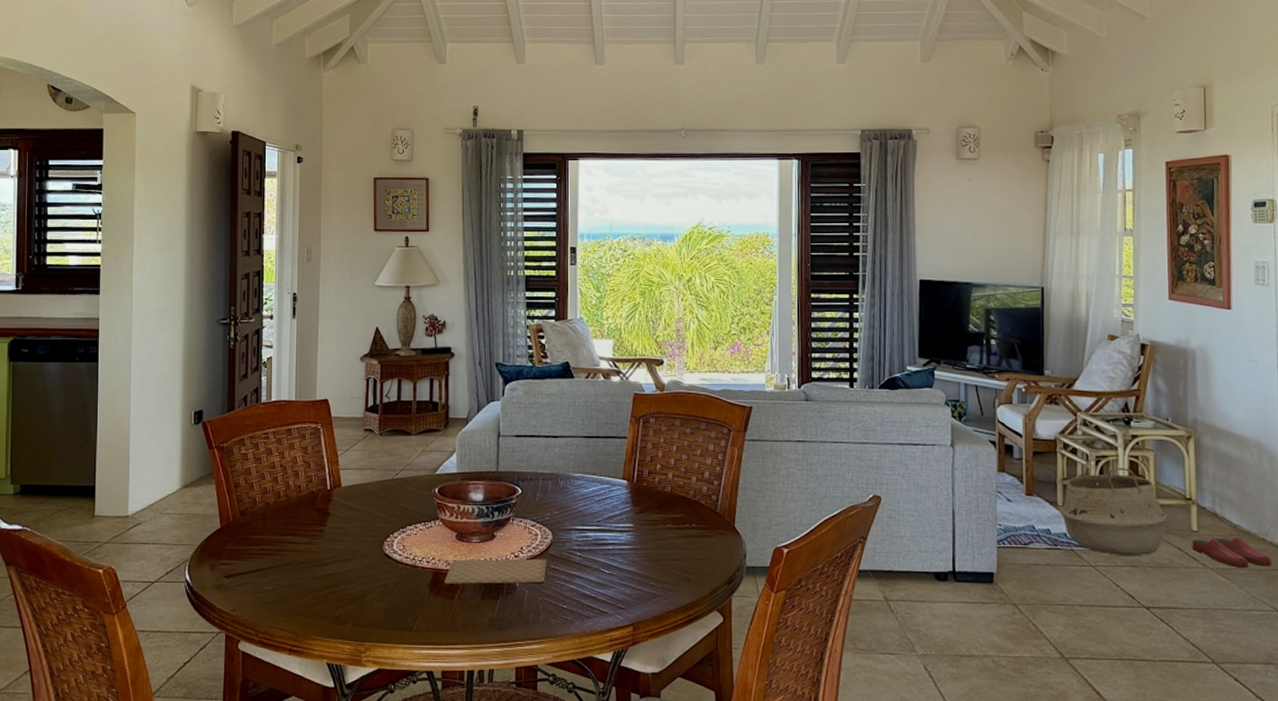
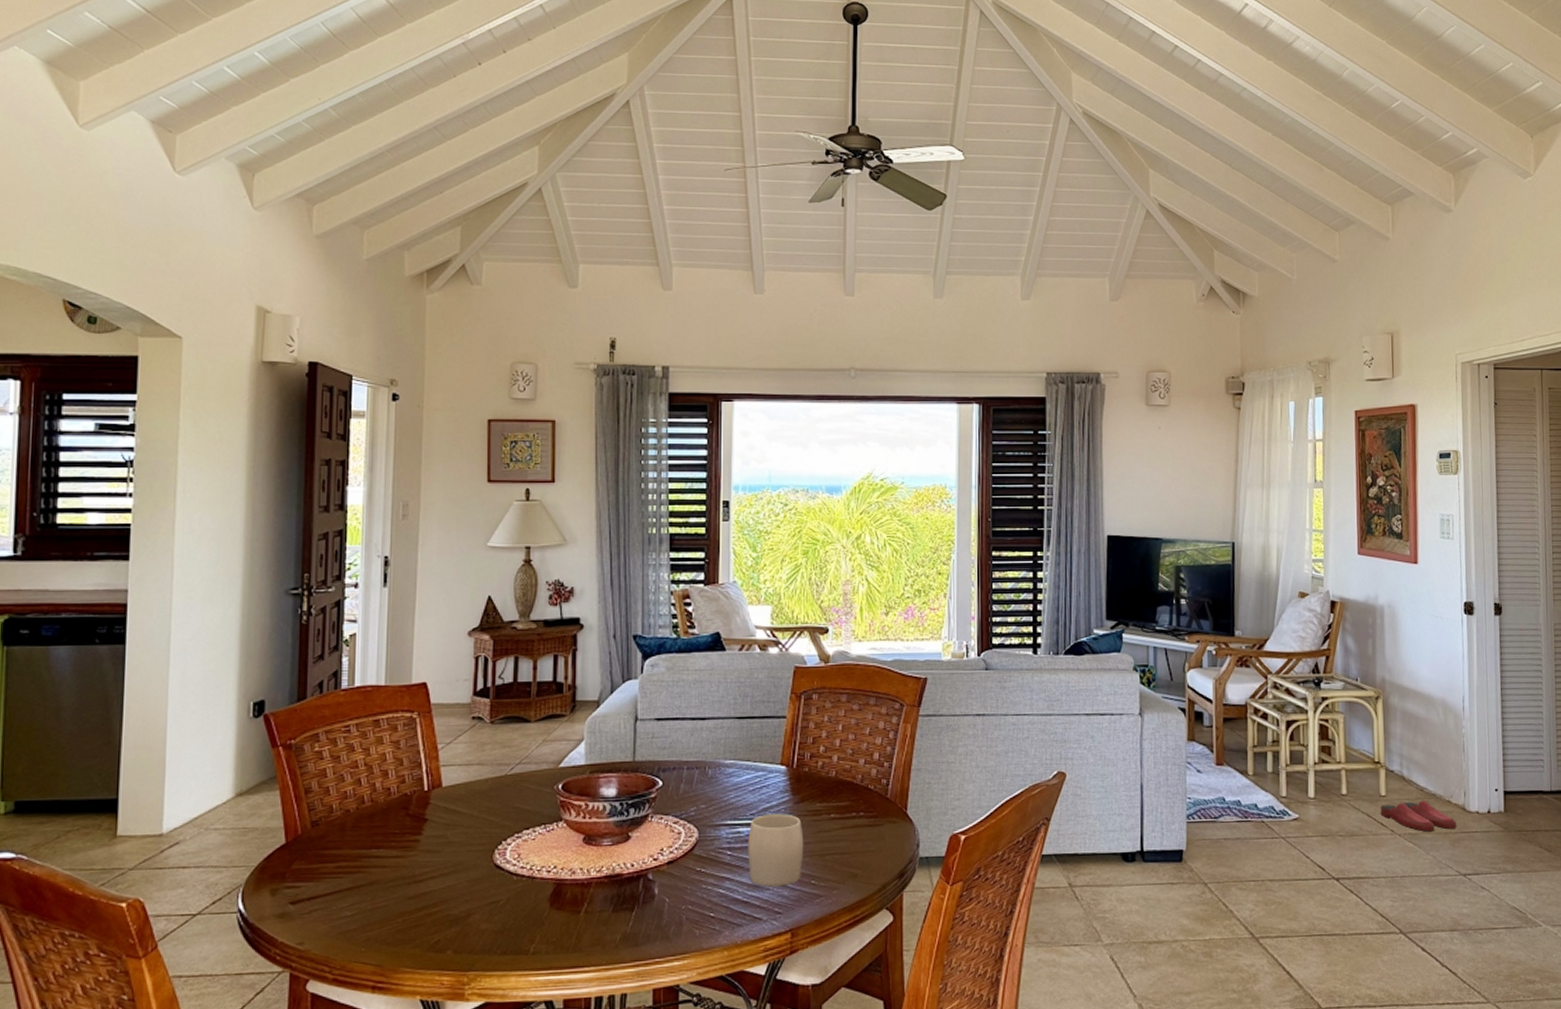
placemat: present [445,558,547,584] -> none [569,860,691,897]
mug: none [595,522,644,586] -> present [748,814,804,887]
woven basket: present [1059,458,1167,557] -> none [1249,722,1356,826]

